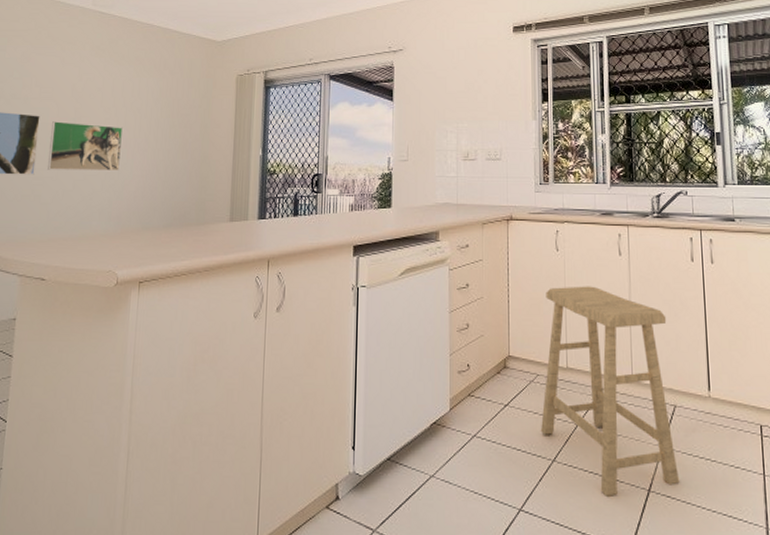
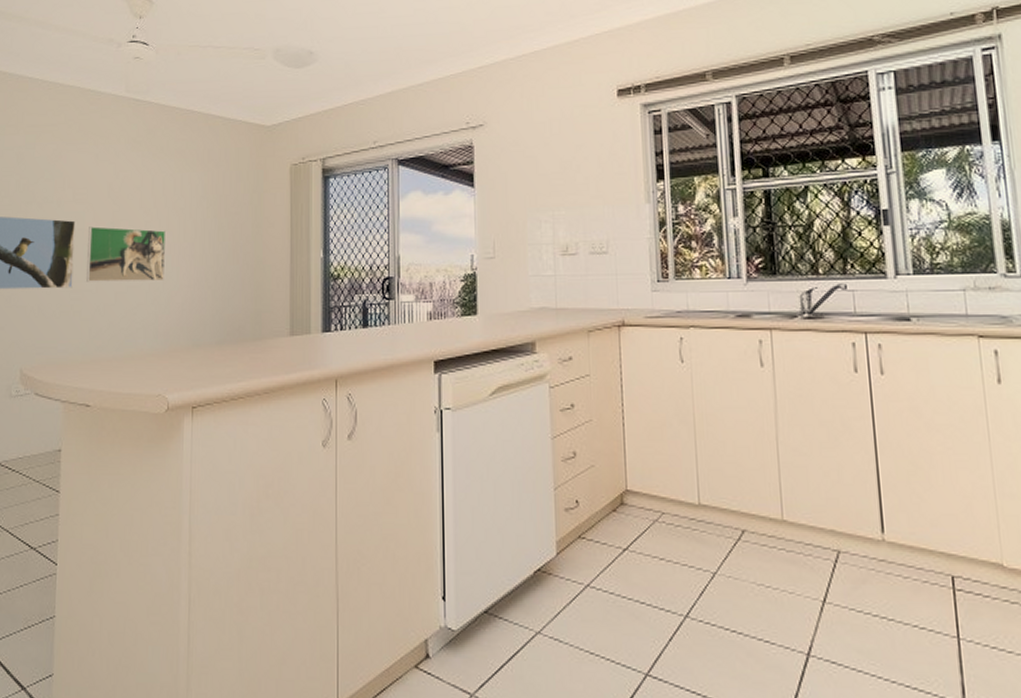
stool: present [541,286,680,496] -> none [669,404,848,661]

